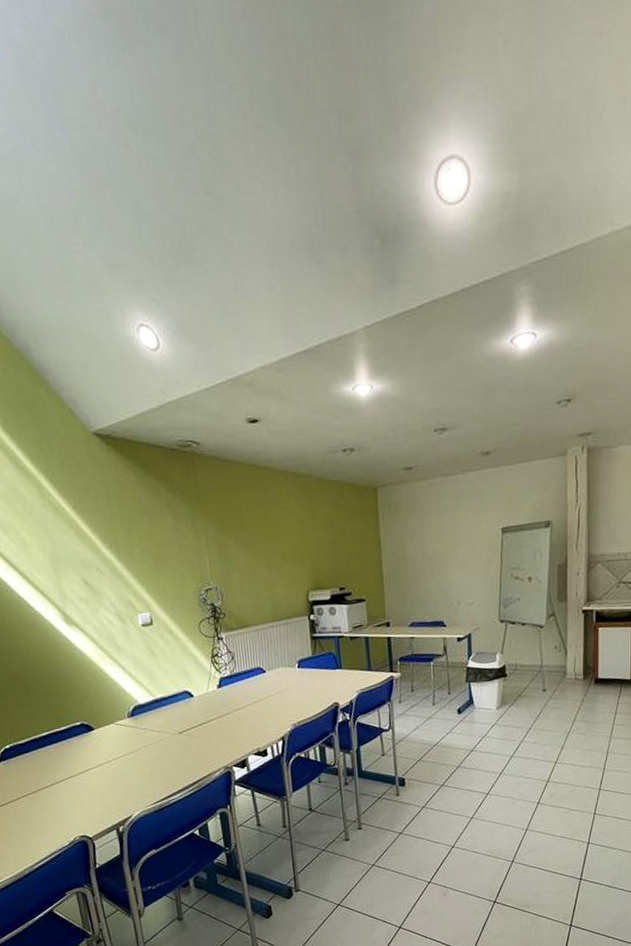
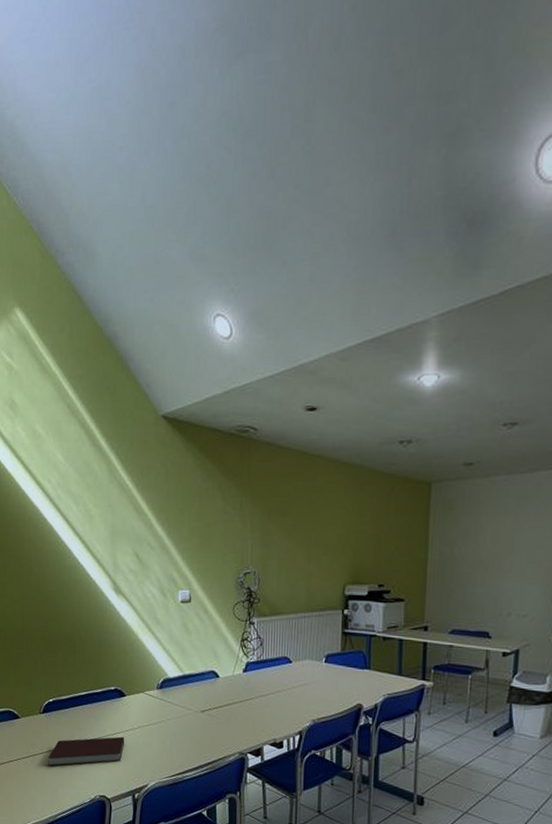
notebook: none [13,771,101,816] -> present [48,736,125,766]

